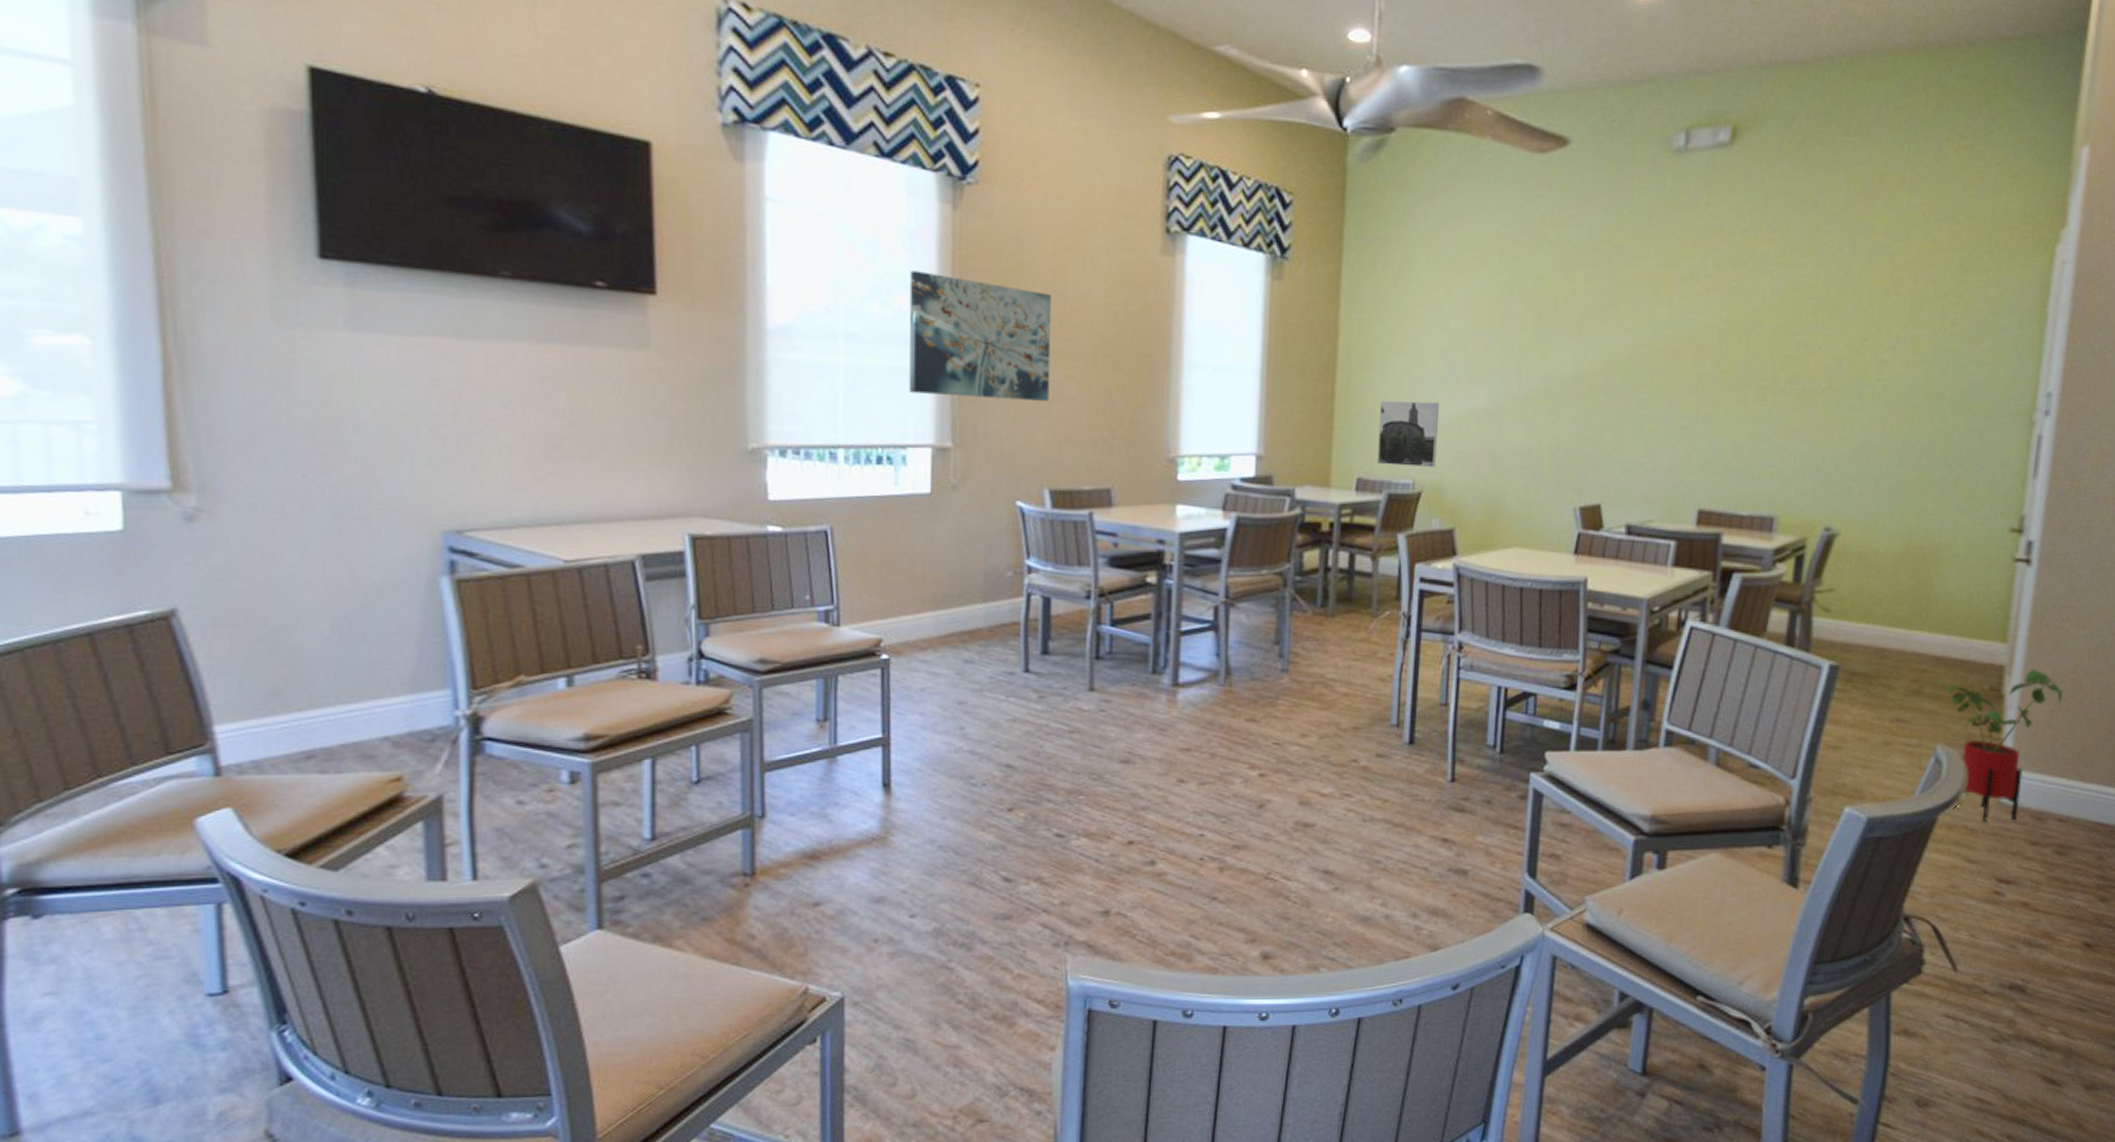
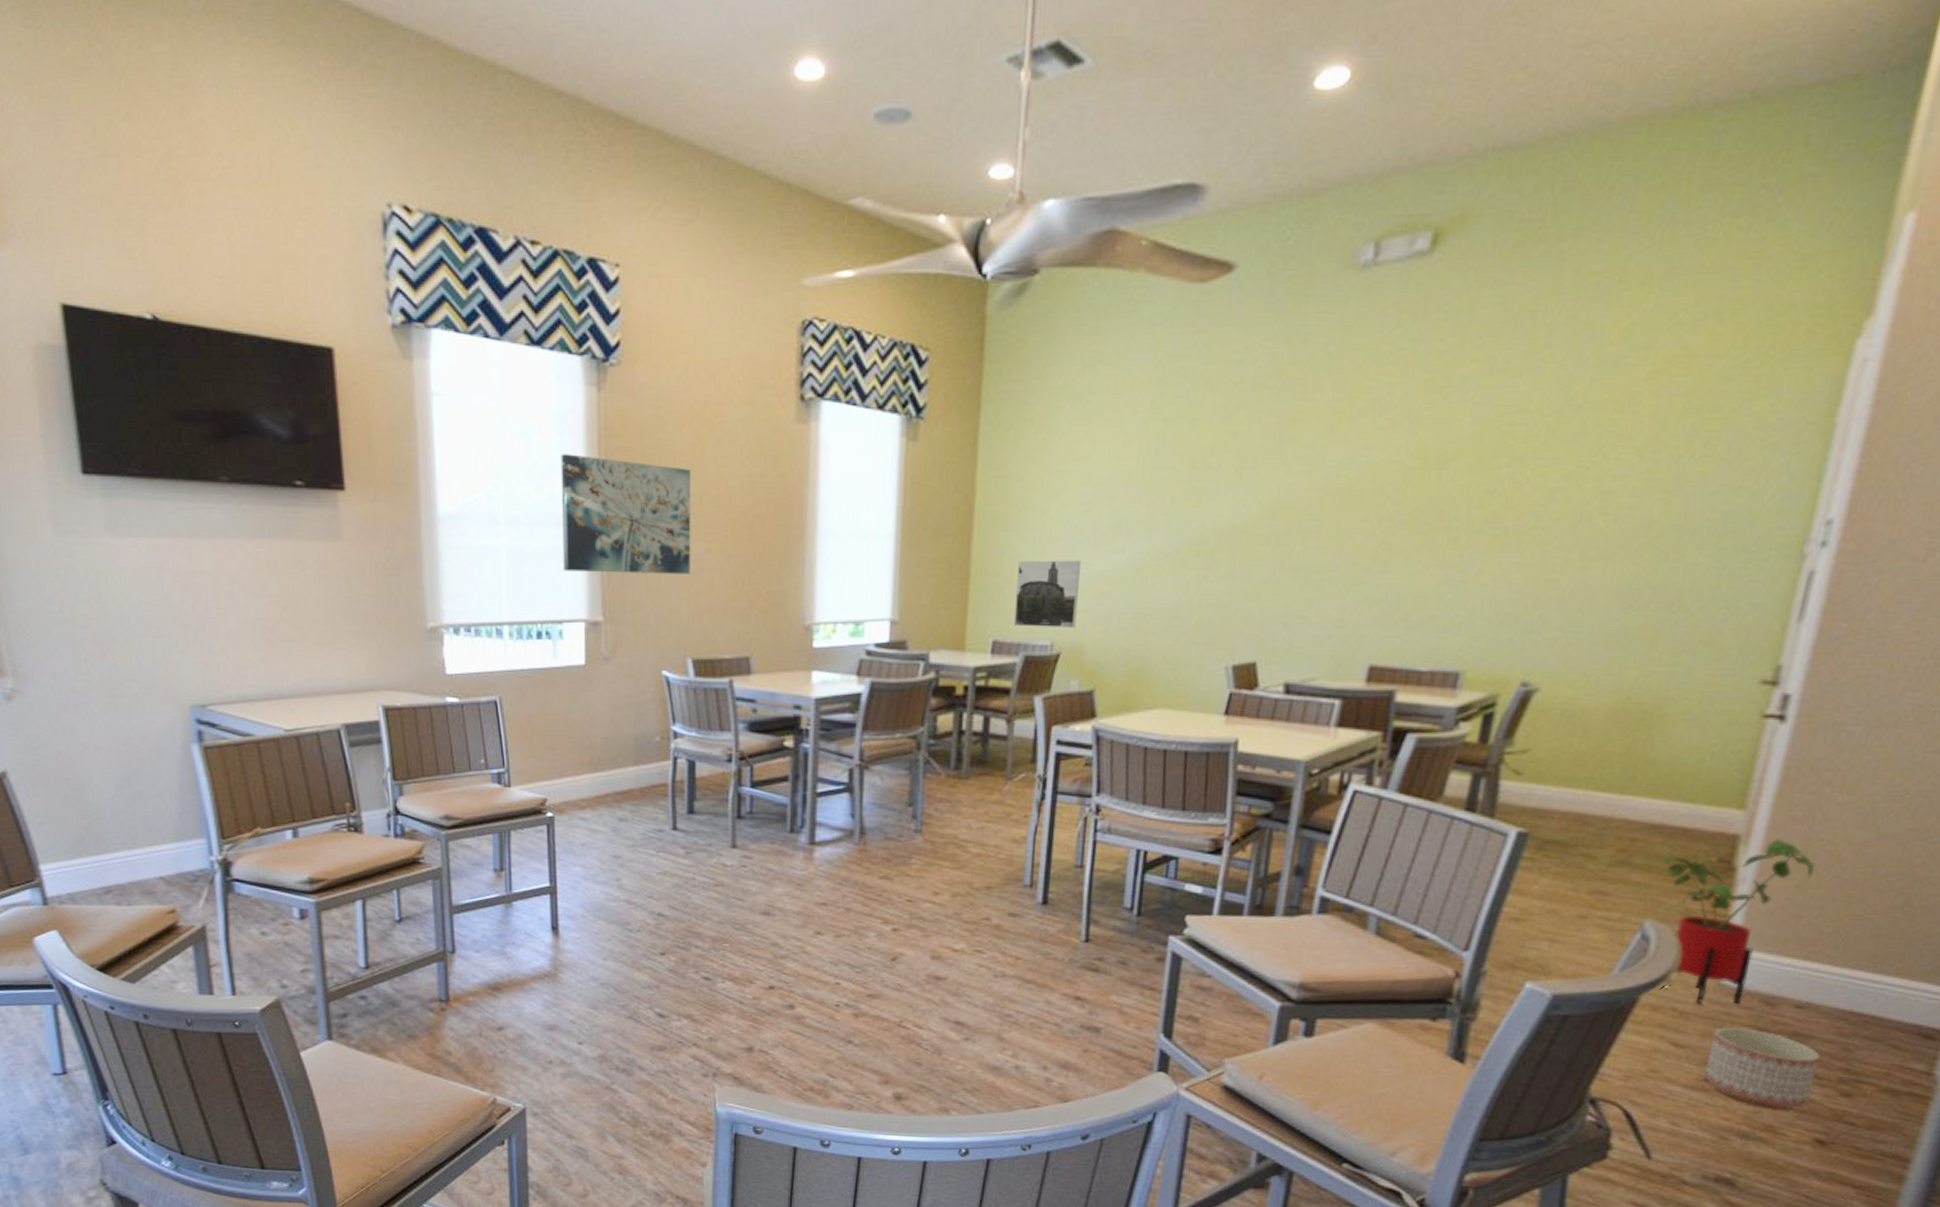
planter: none [1994,841,2080,916] -> present [1704,1026,1820,1109]

